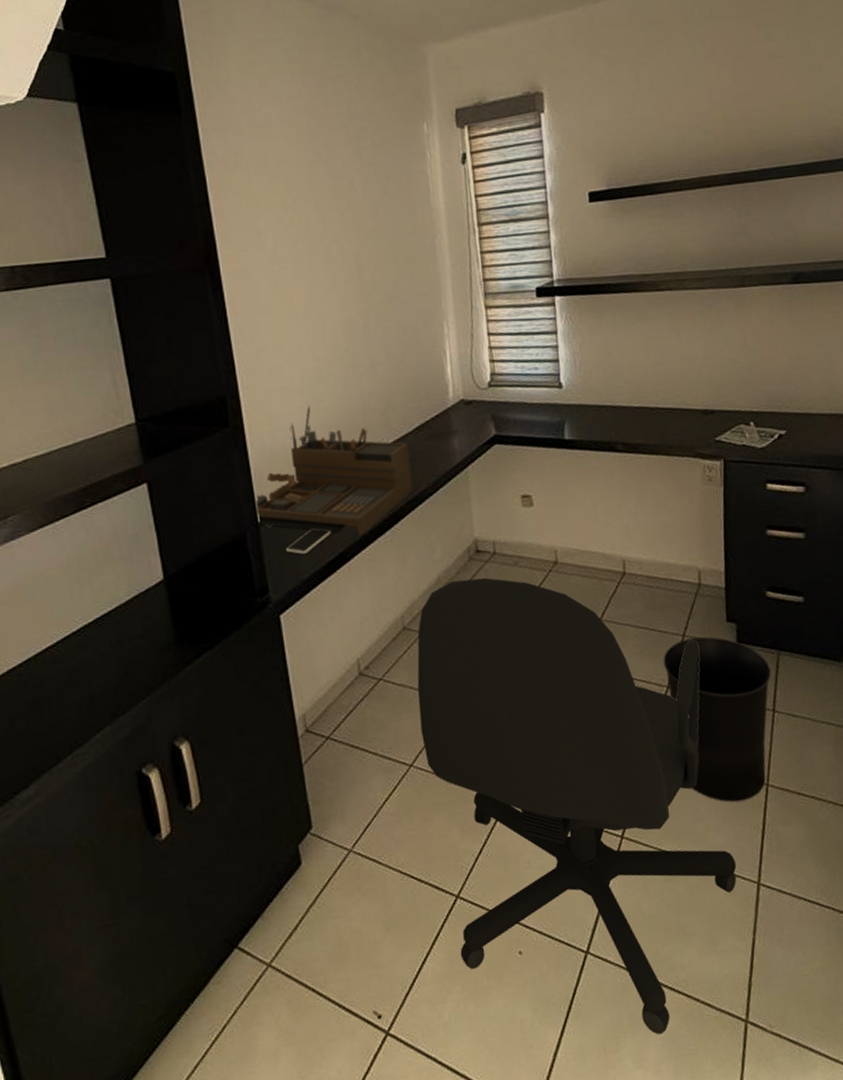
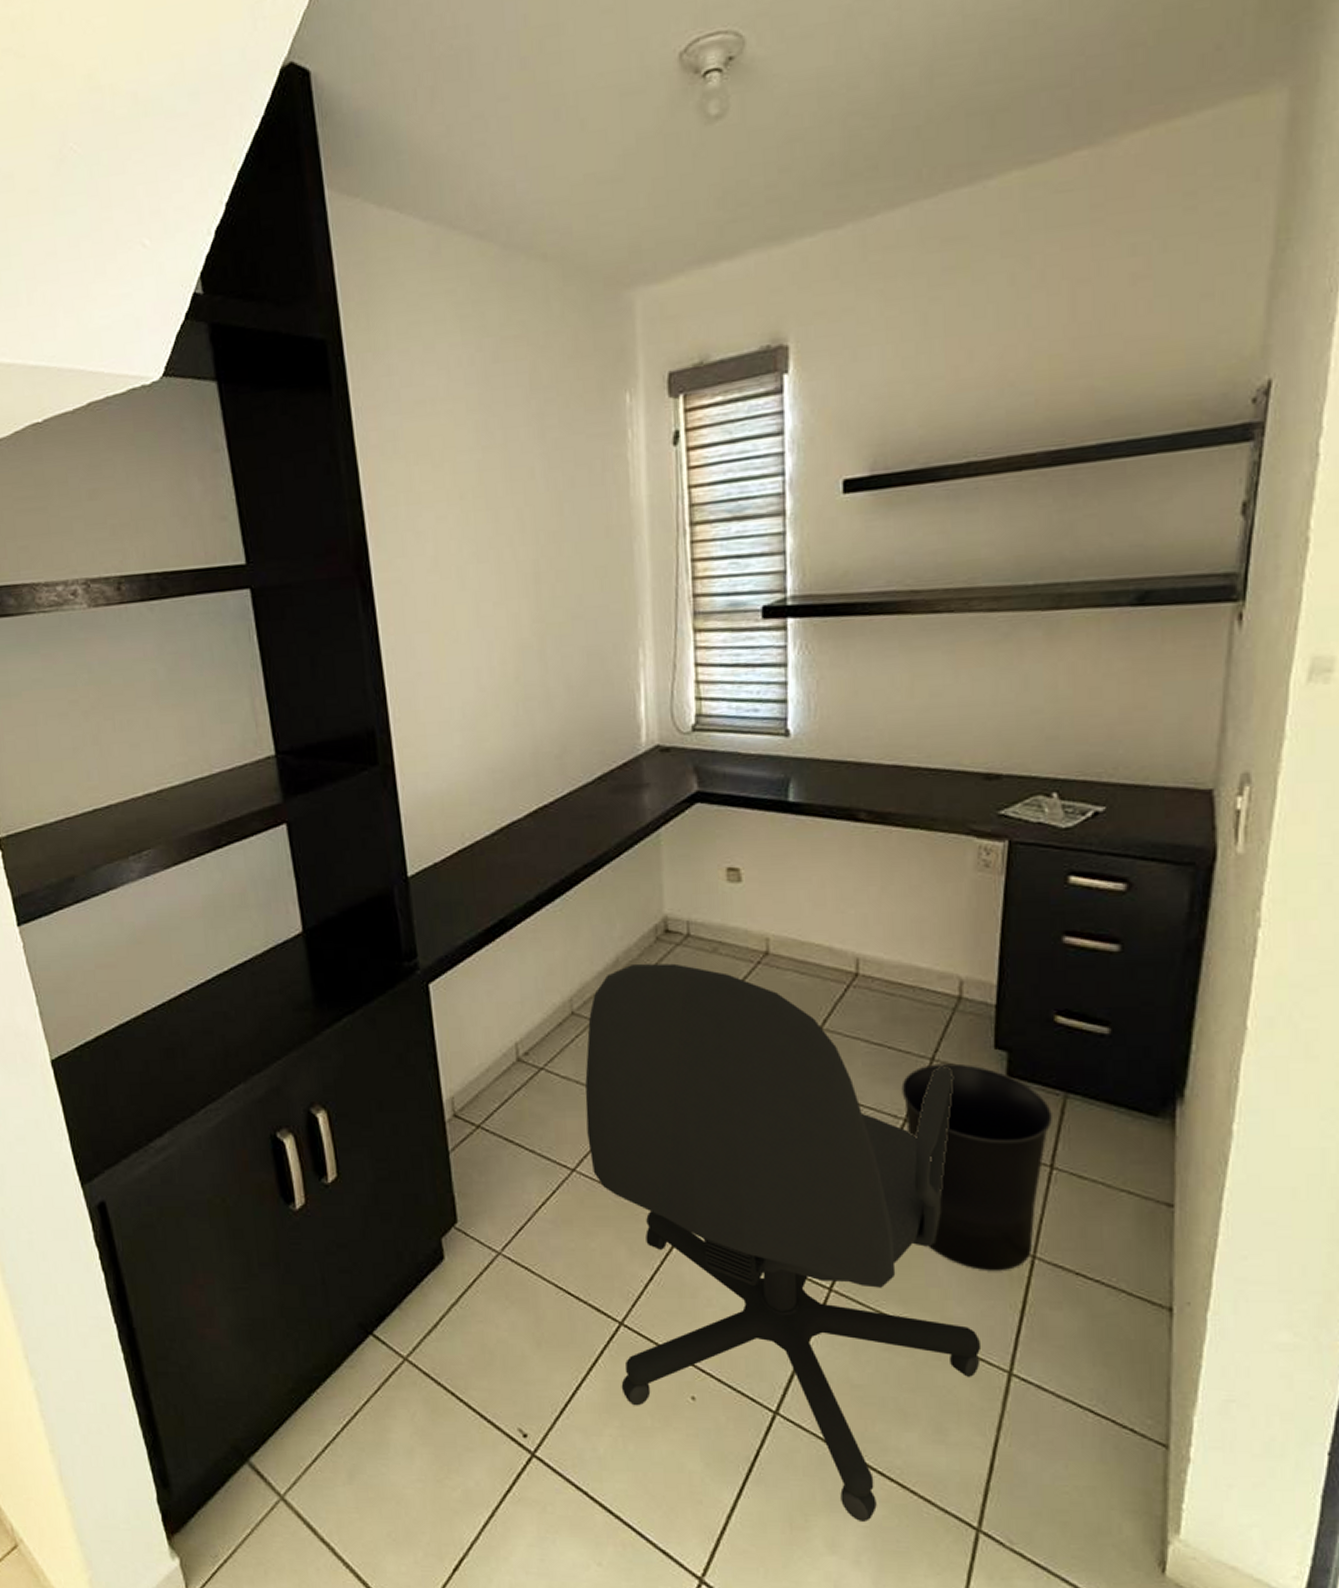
desk organizer: present [255,405,413,536] -> none [405,744,591,901]
smartphone: present [286,528,332,555] -> none [438,888,491,918]

